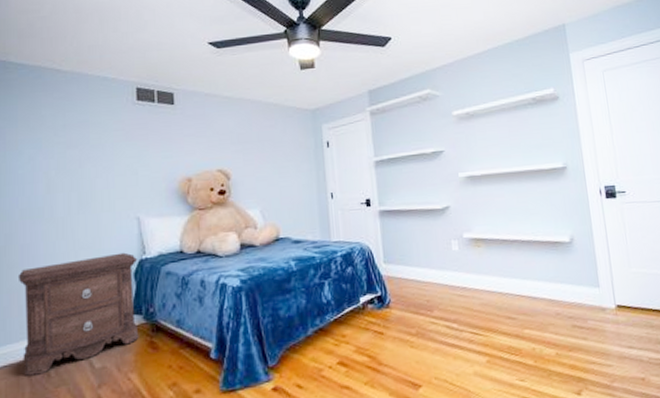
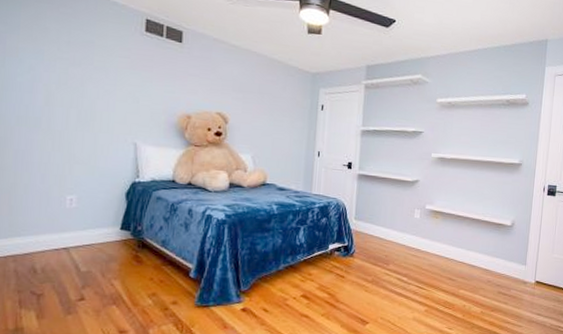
nightstand: present [17,252,139,376] -> none [10,172,130,270]

